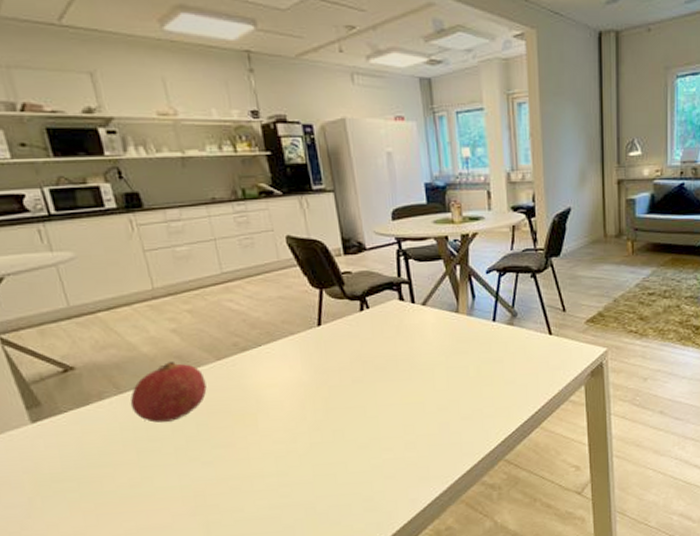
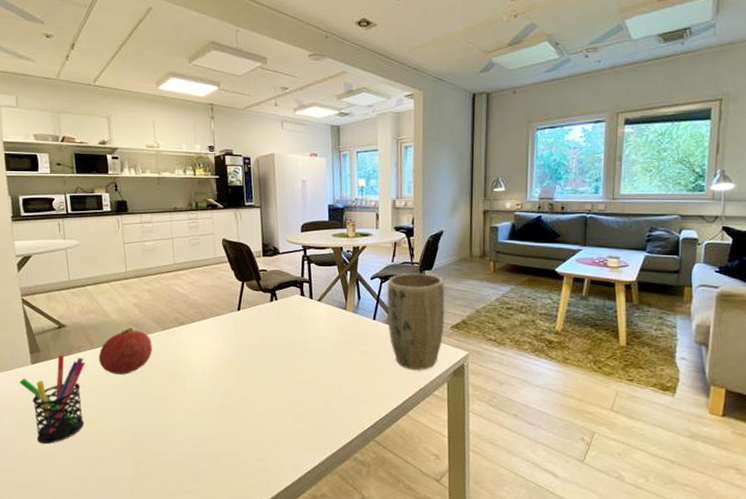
pen holder: none [16,406,125,522] -> present [19,355,85,444]
plant pot: none [507,260,578,375] -> present [387,273,445,370]

